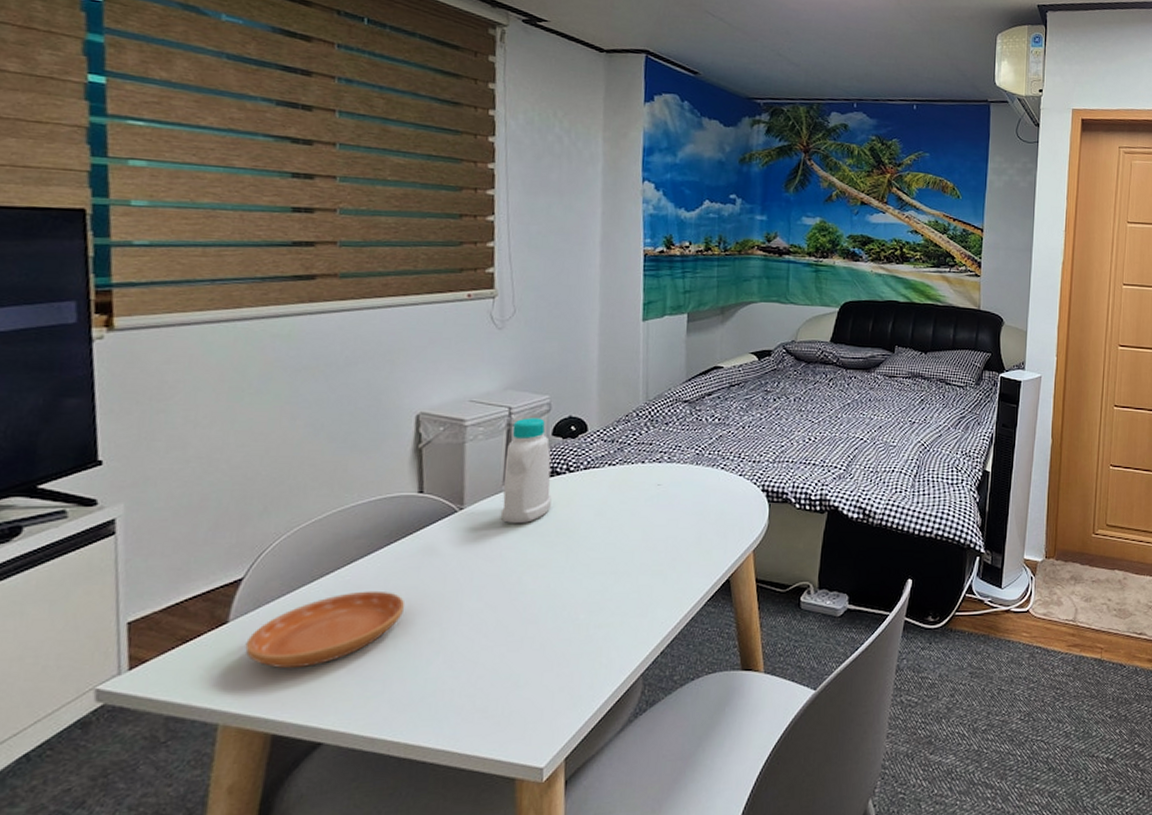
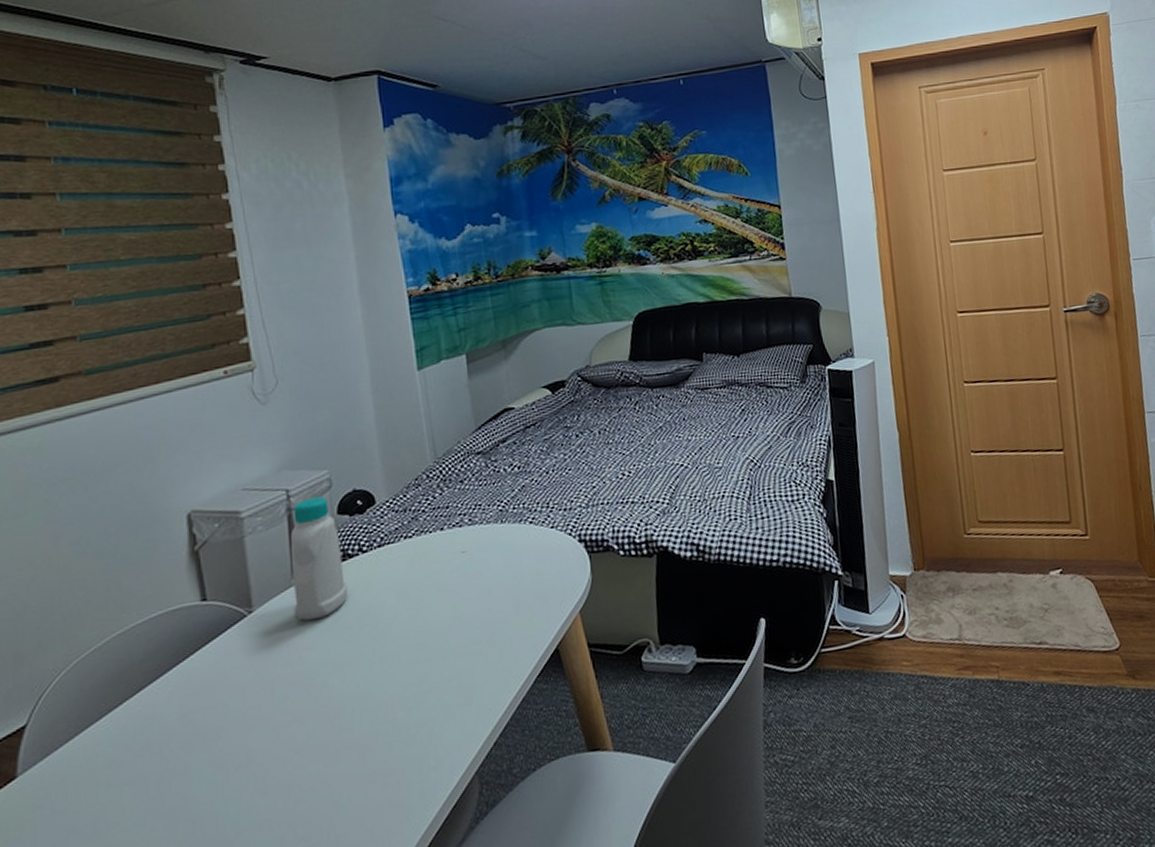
saucer: present [245,590,406,669] -> none [38,717,205,822]

